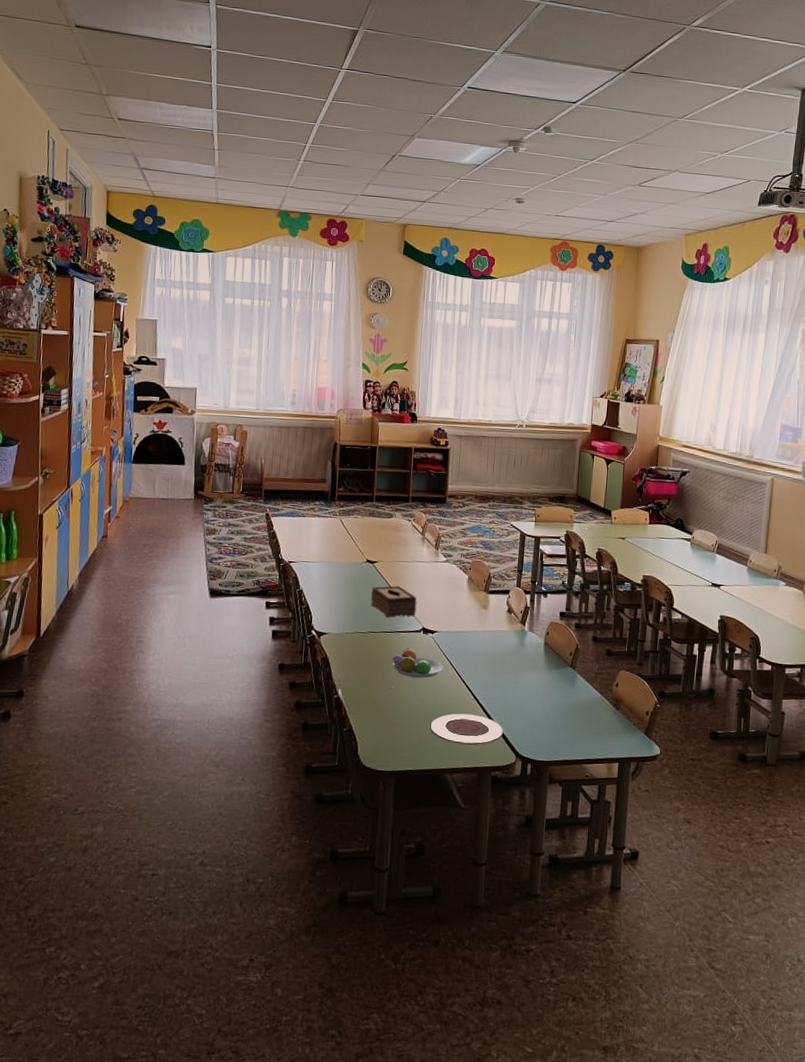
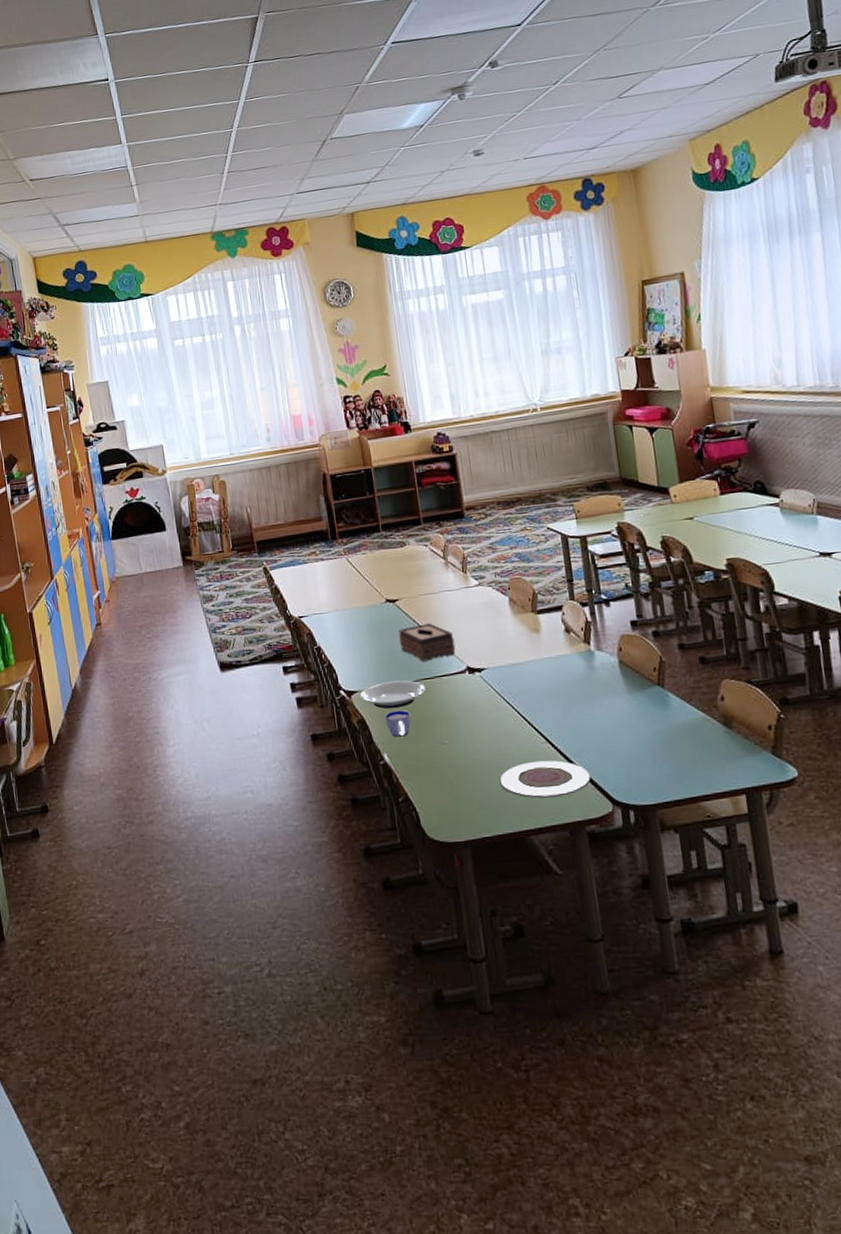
plate: none [327,629,385,653] -> present [359,680,426,709]
cup: none [345,655,368,677] -> present [385,710,411,737]
fruit bowl: present [392,647,443,678] -> none [438,692,501,728]

